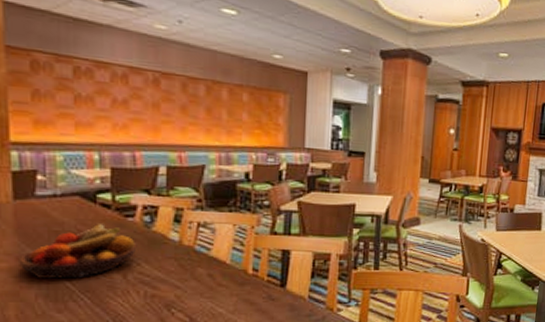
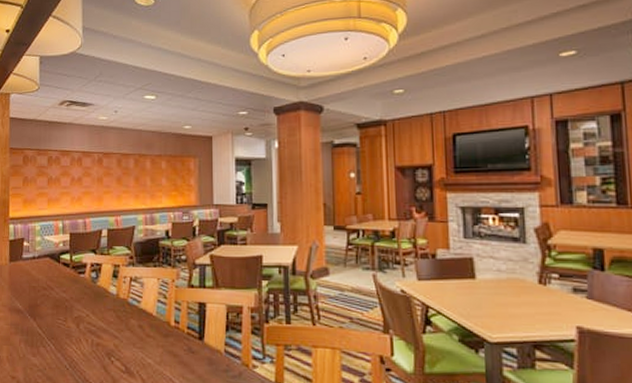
fruit bowl: present [19,224,136,280] -> none [10,280,86,328]

